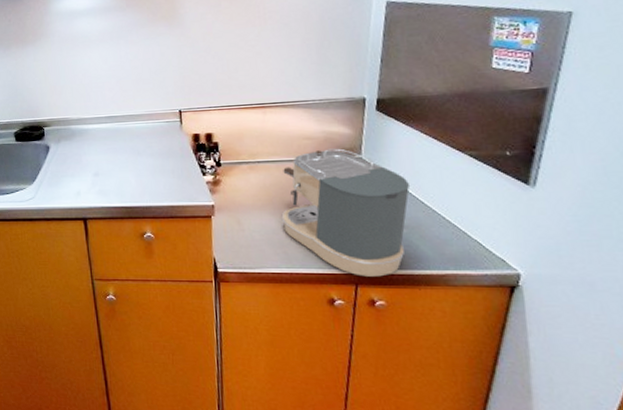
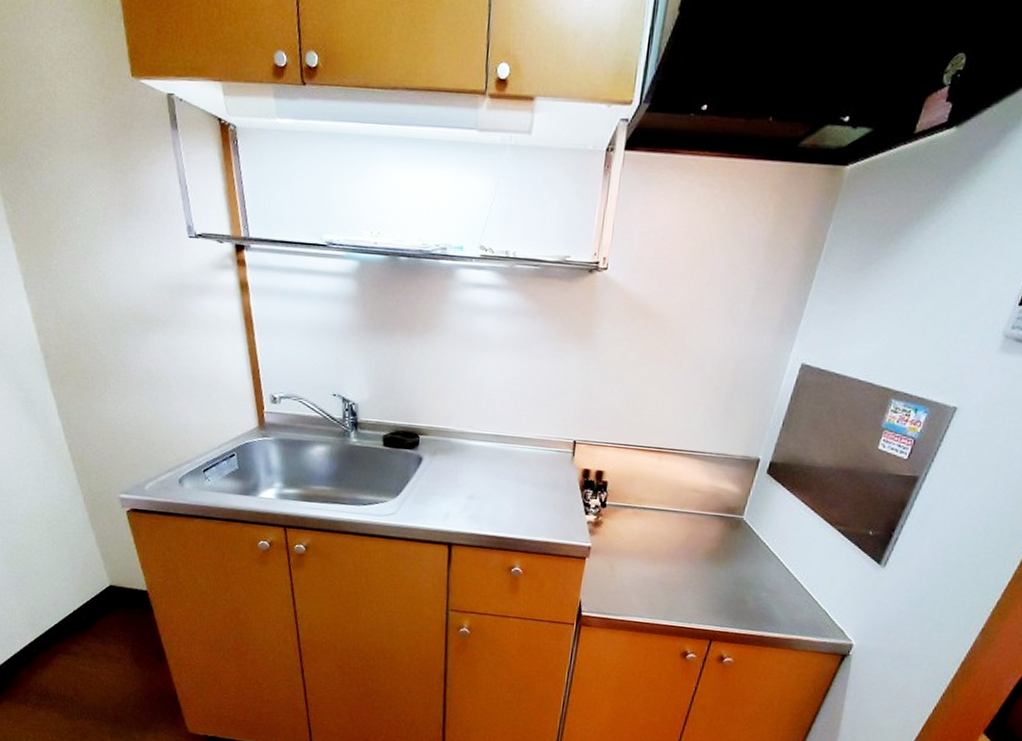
coffee maker: present [281,148,411,277] -> none [654,504,781,635]

